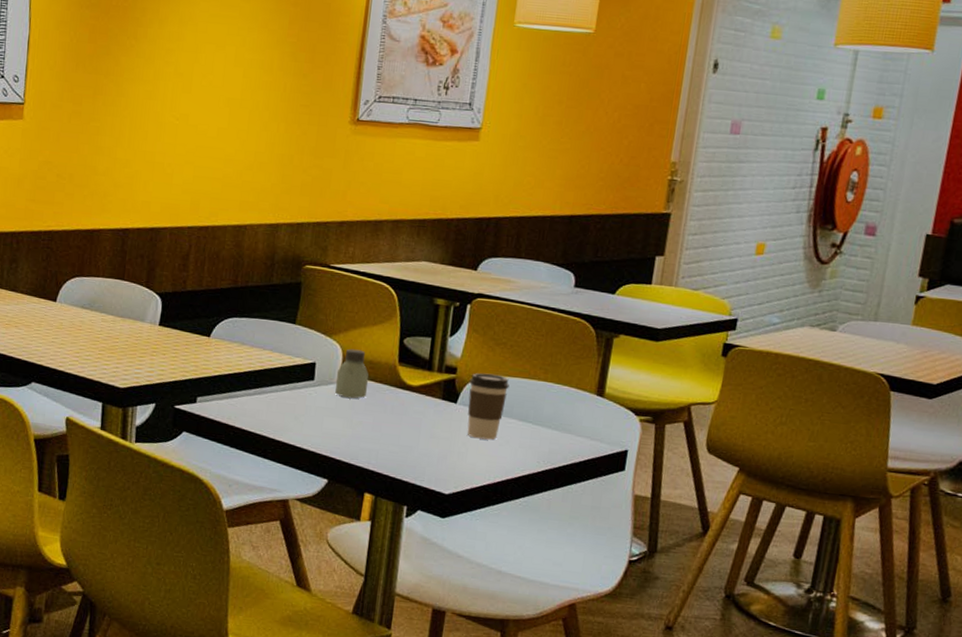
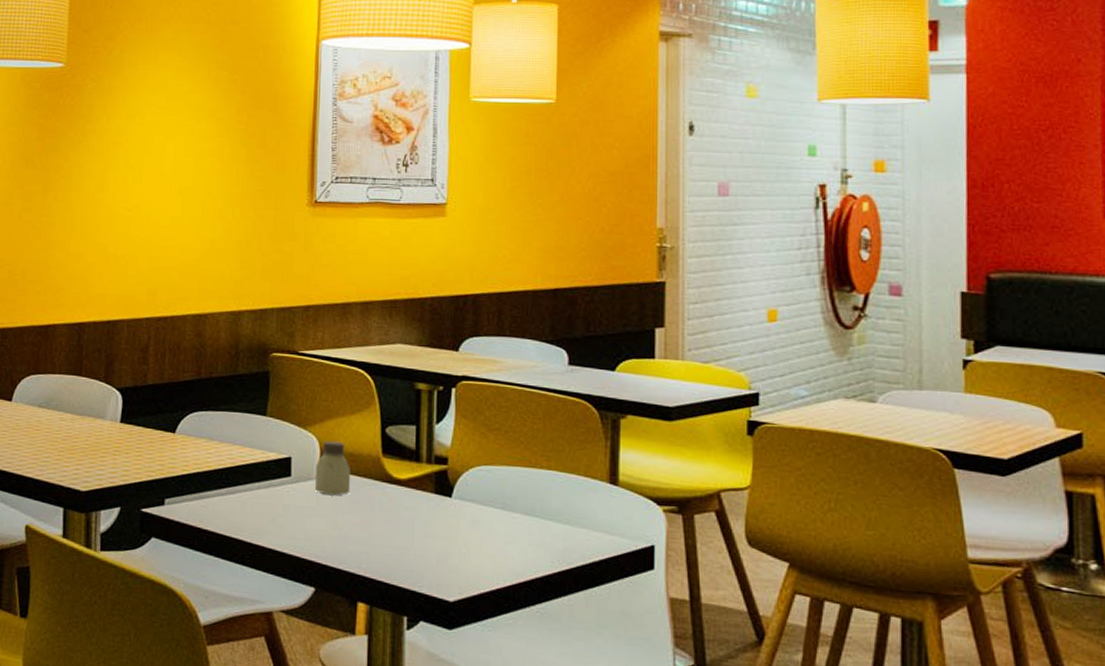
coffee cup: present [467,373,510,440] -> none [463,462,509,538]

